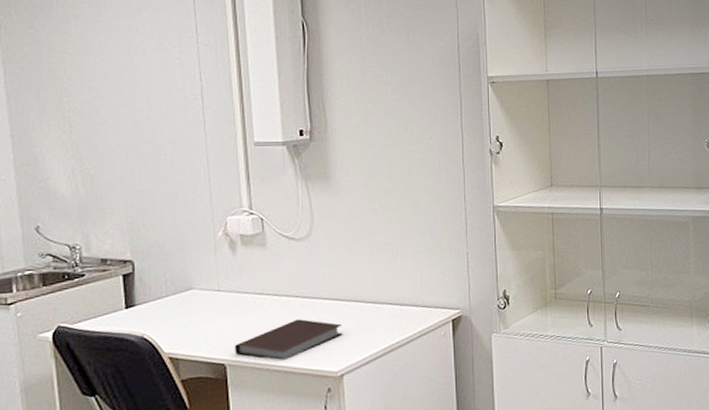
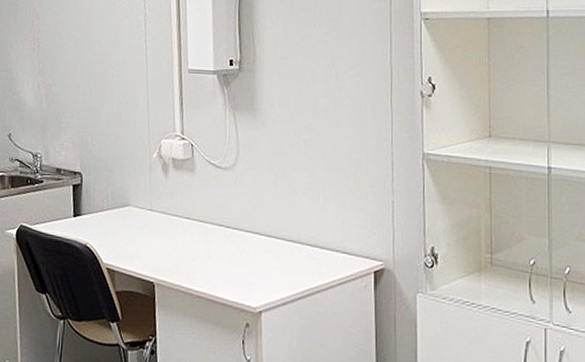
notebook: present [234,319,343,360] -> none [162,248,263,287]

